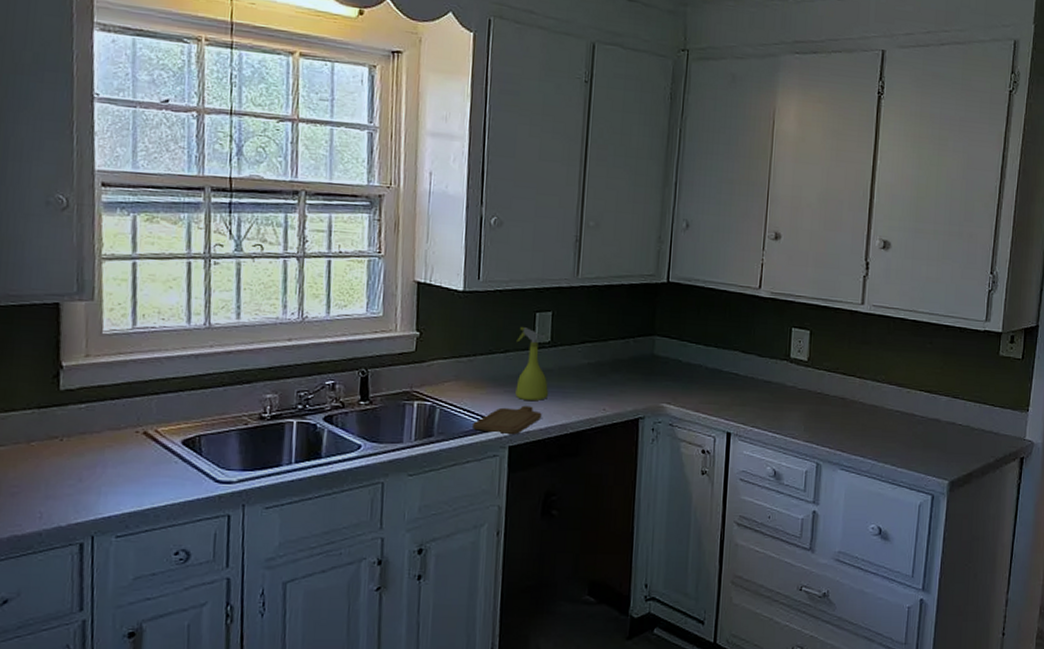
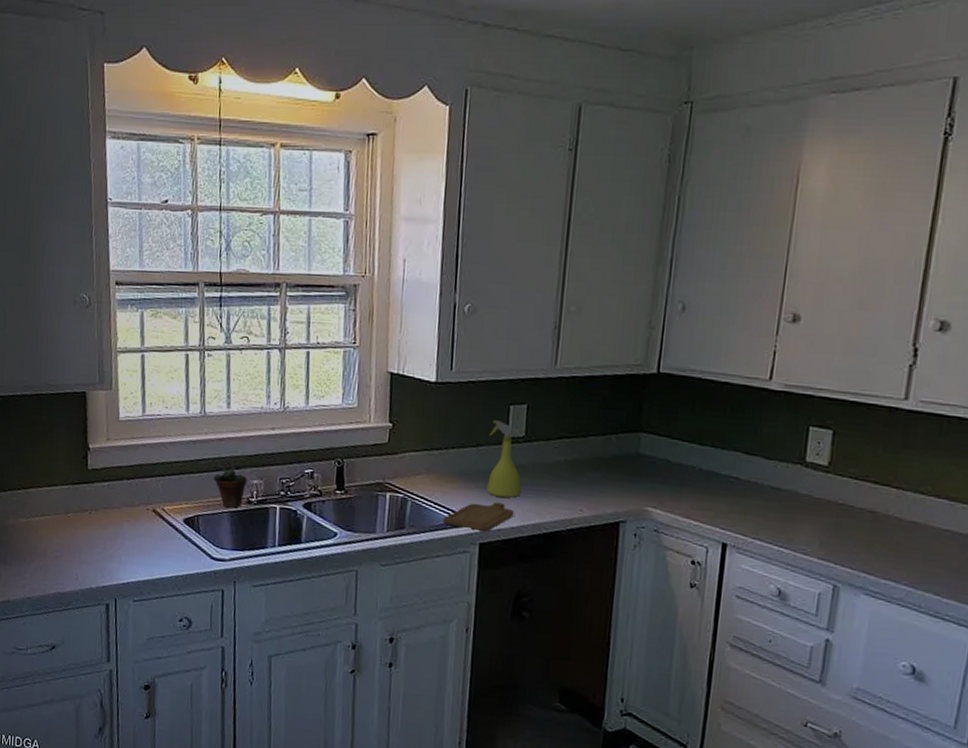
succulent plant: none [219,370,260,425] -> present [213,457,247,508]

